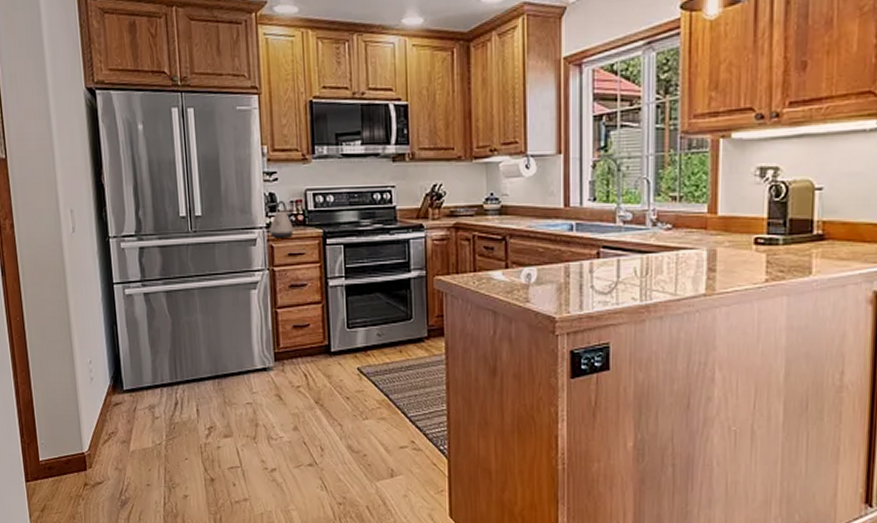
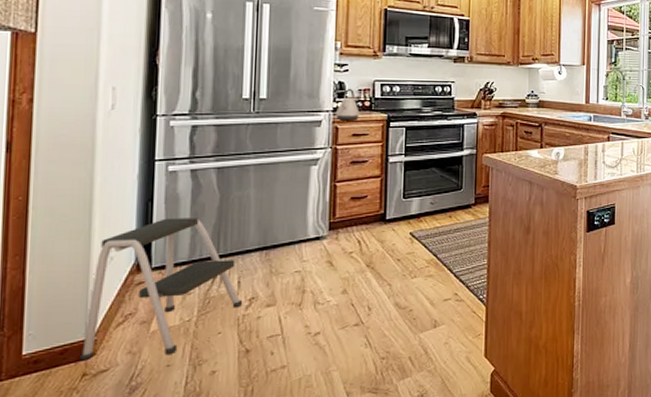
step stool: none [80,342,203,474] -> present [80,218,243,361]

